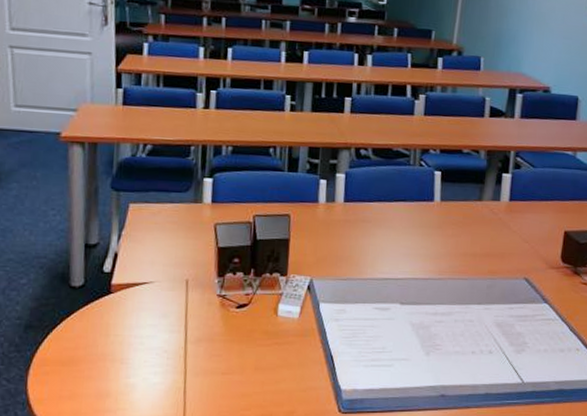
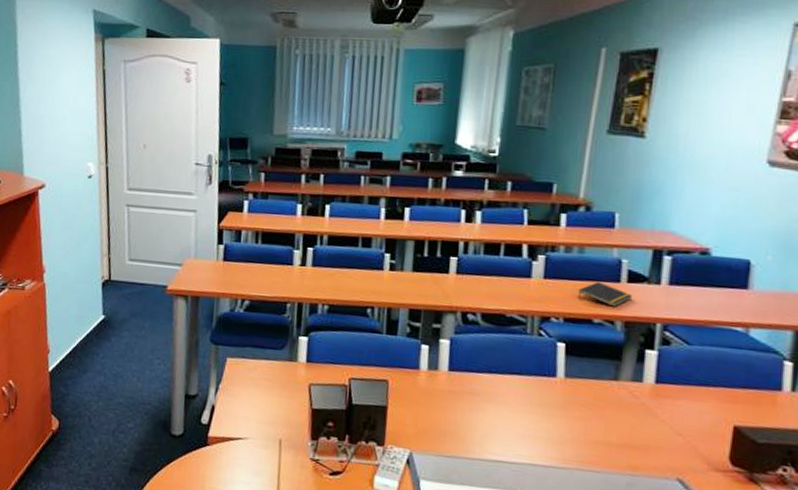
notepad: none [451,117,494,139] -> present [577,281,633,307]

